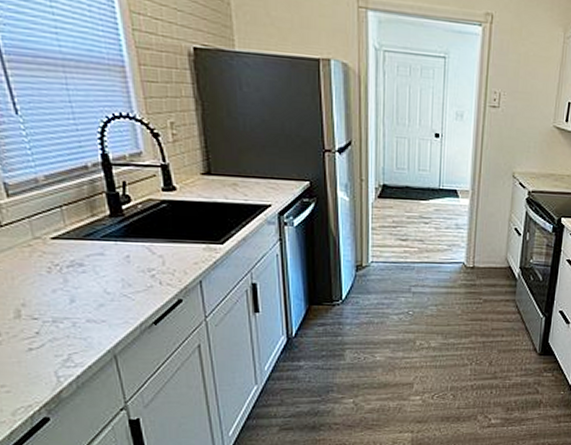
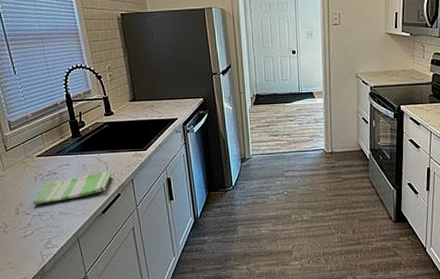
dish towel: none [44,268,169,307] -> present [33,172,111,205]

